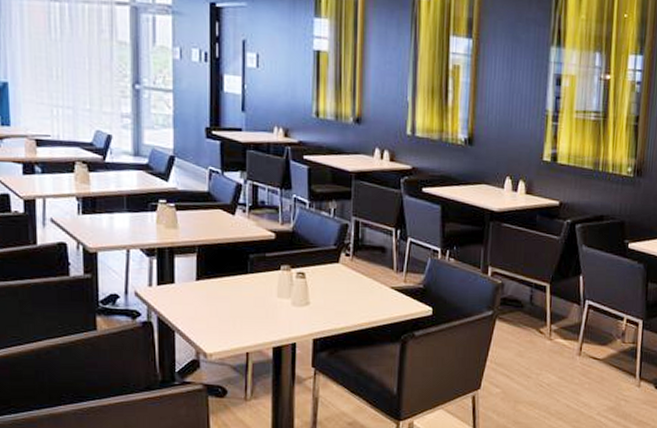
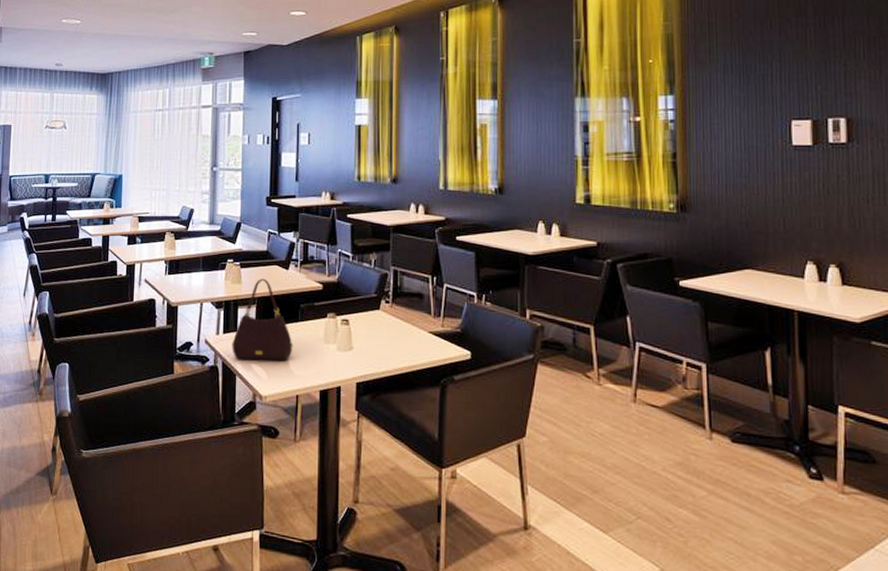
handbag: none [168,223,242,316] -> present [232,278,293,360]

